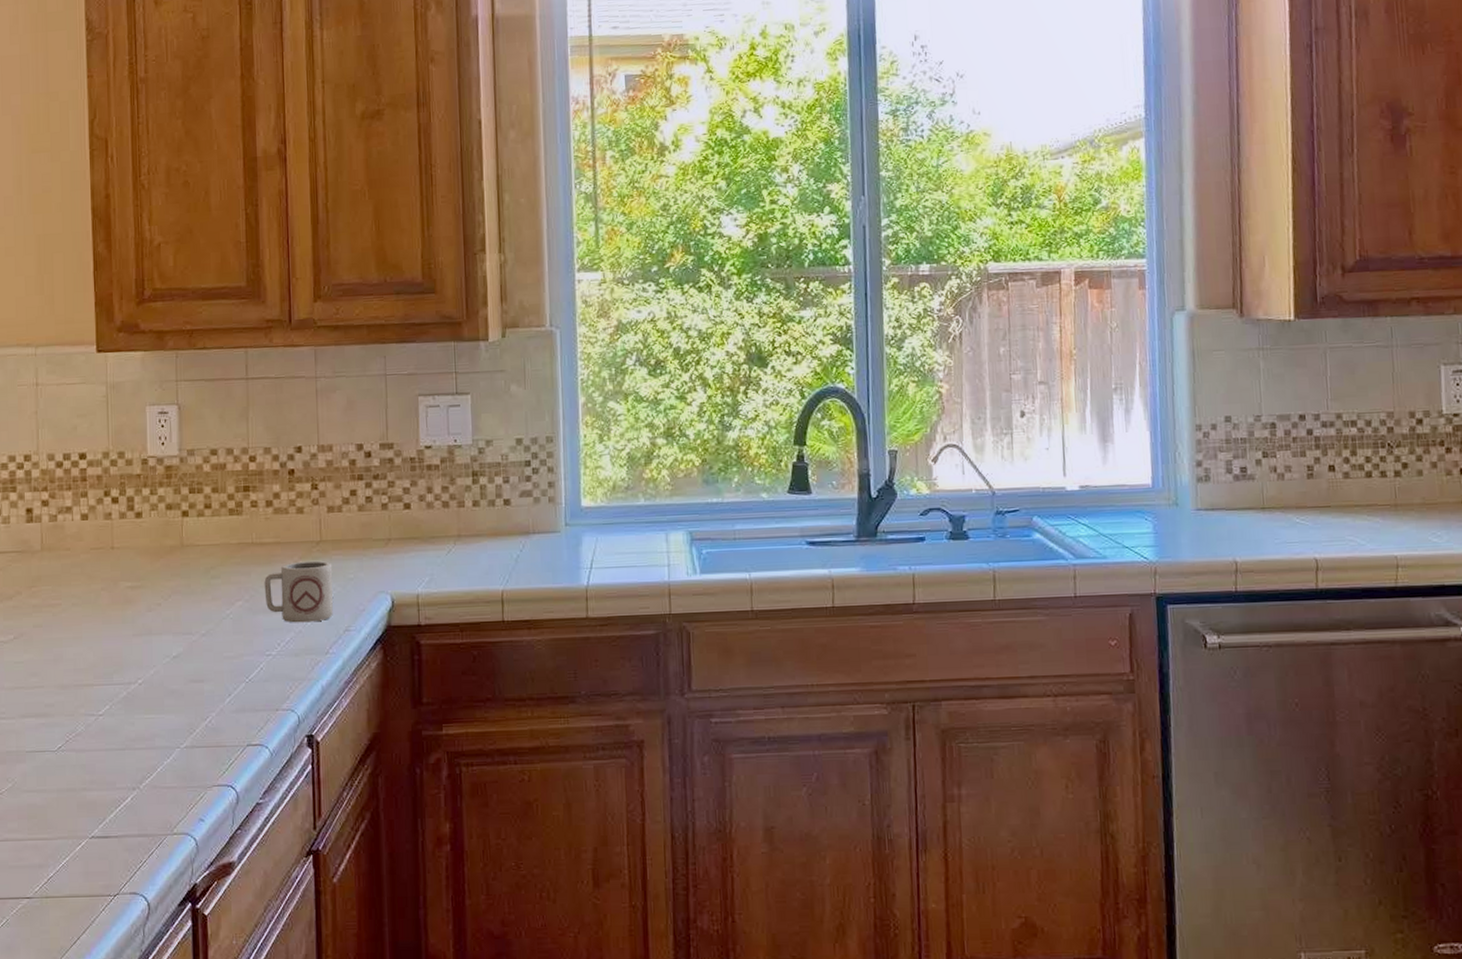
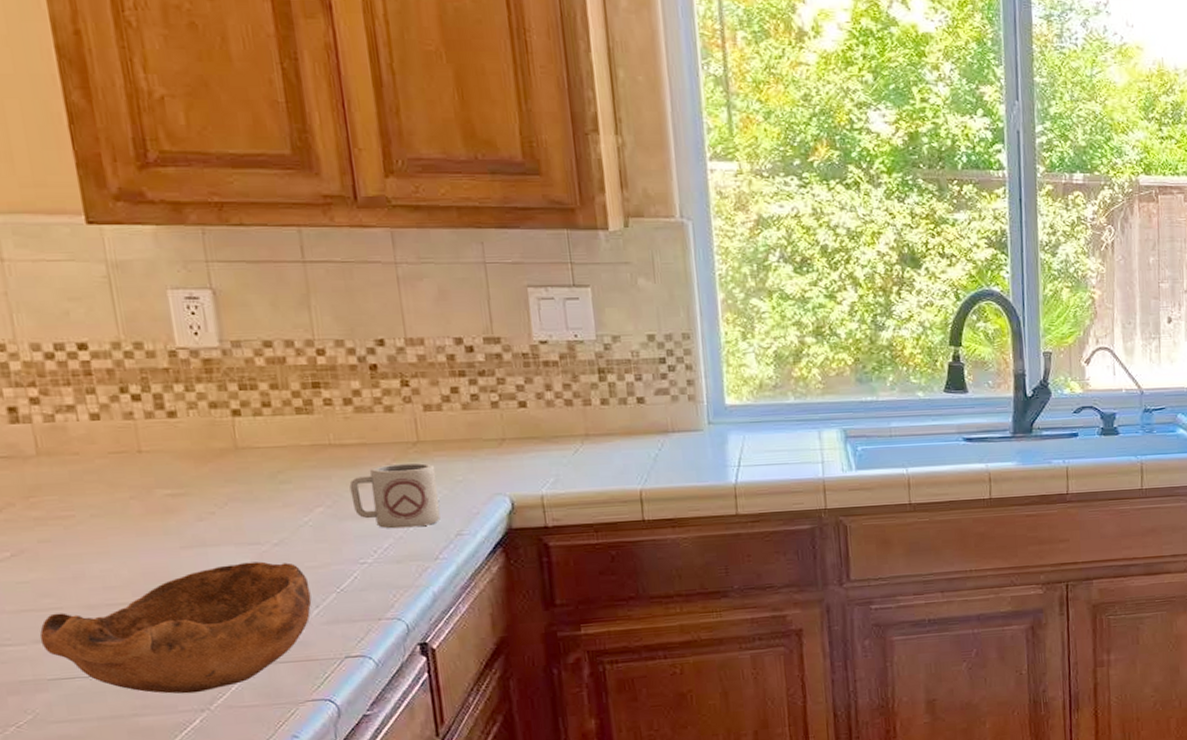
bowl: none [25,650,226,772] -> present [39,561,312,694]

